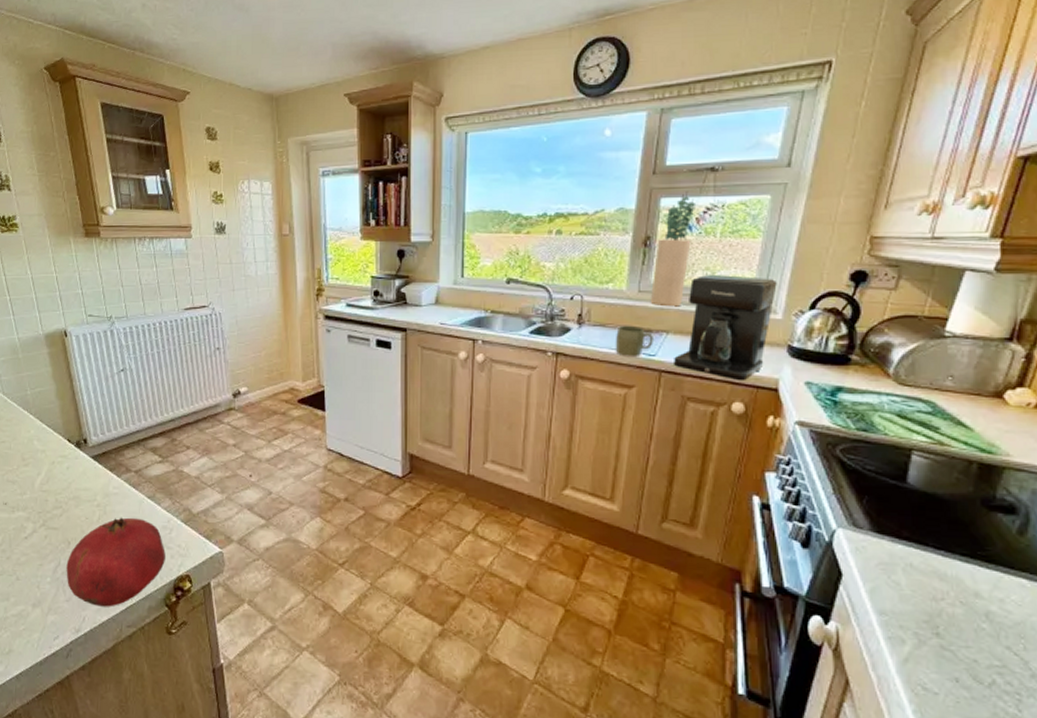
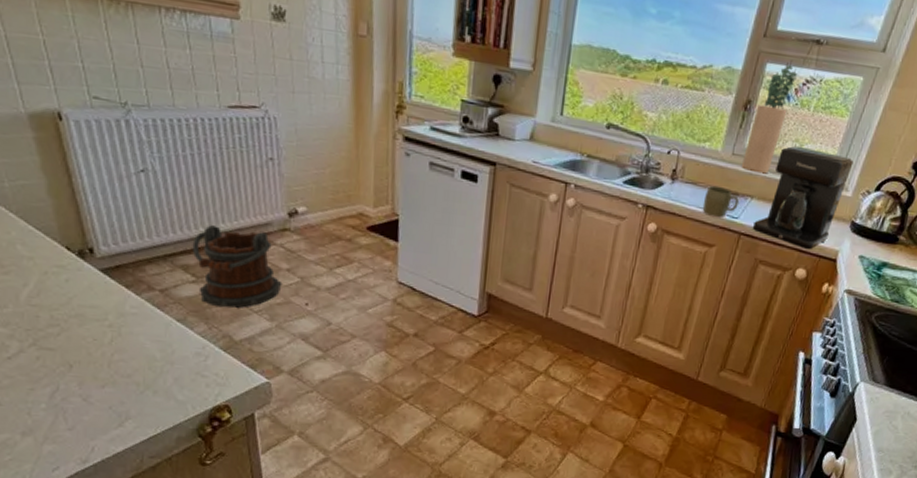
fruit: present [66,517,166,607] -> none [67,340,199,437]
bucket: none [159,411,230,484] -> present [192,225,283,309]

